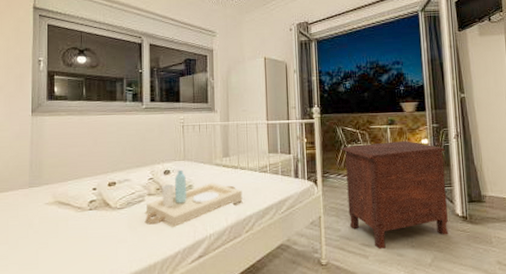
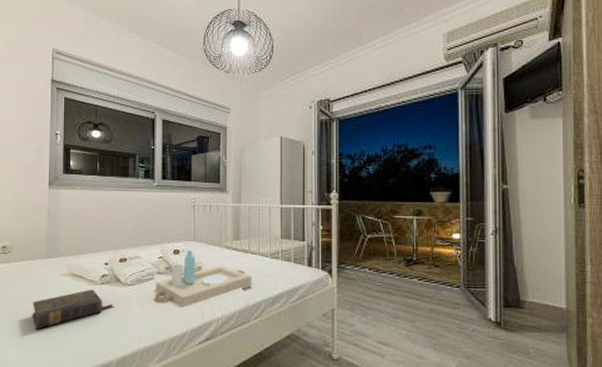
book: none [15,216,104,263] -> present [33,289,115,329]
nightstand: present [341,141,449,250] -> none [359,234,480,350]

